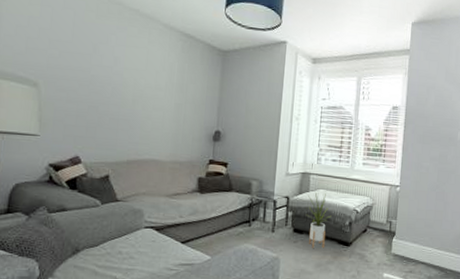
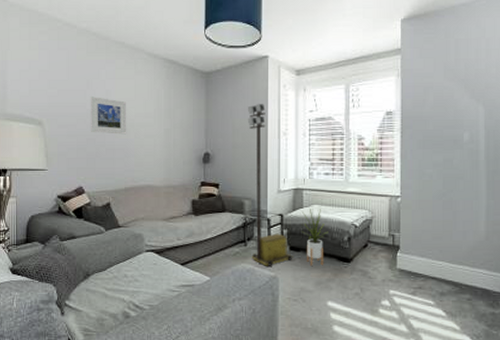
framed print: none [94,62,136,105] -> present [90,97,127,135]
portable light tower: none [254,87,296,247] -> present [248,104,293,266]

